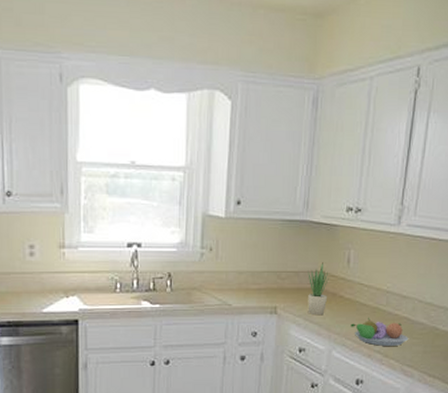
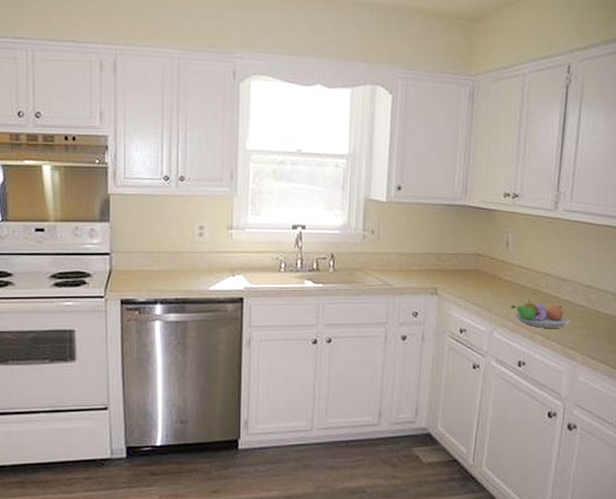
potted plant: present [307,262,329,316] -> none [467,245,488,297]

